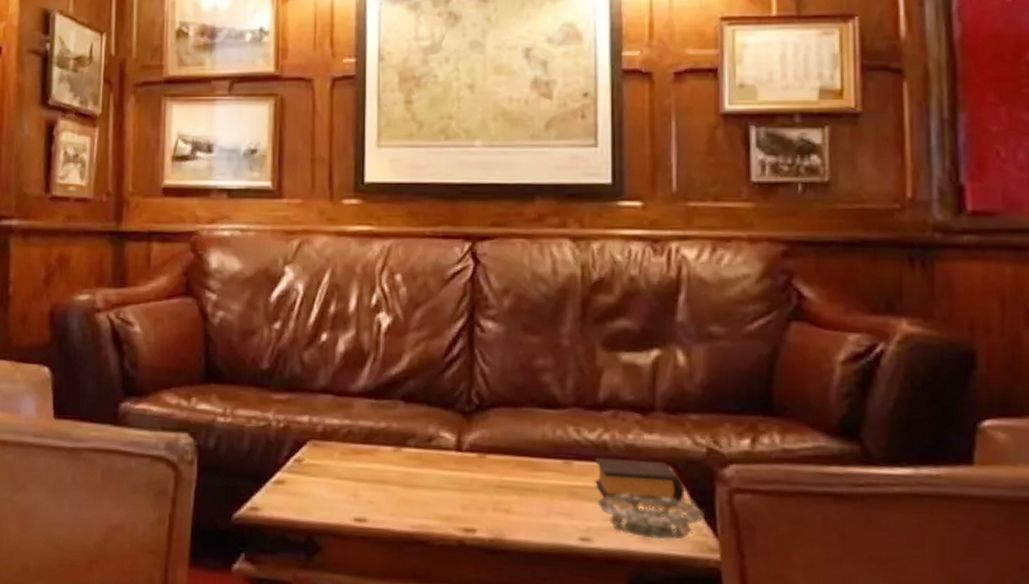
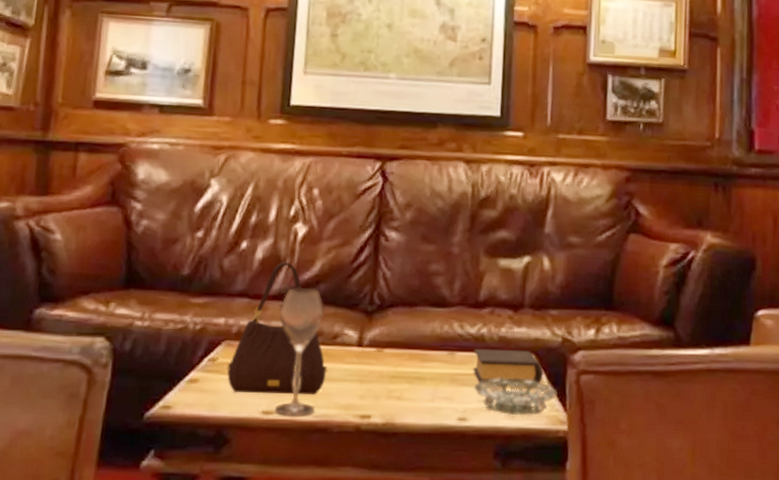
handbag: none [314,355,424,503] -> present [226,262,328,394]
wineglass: none [367,384,417,526] -> present [275,288,325,416]

